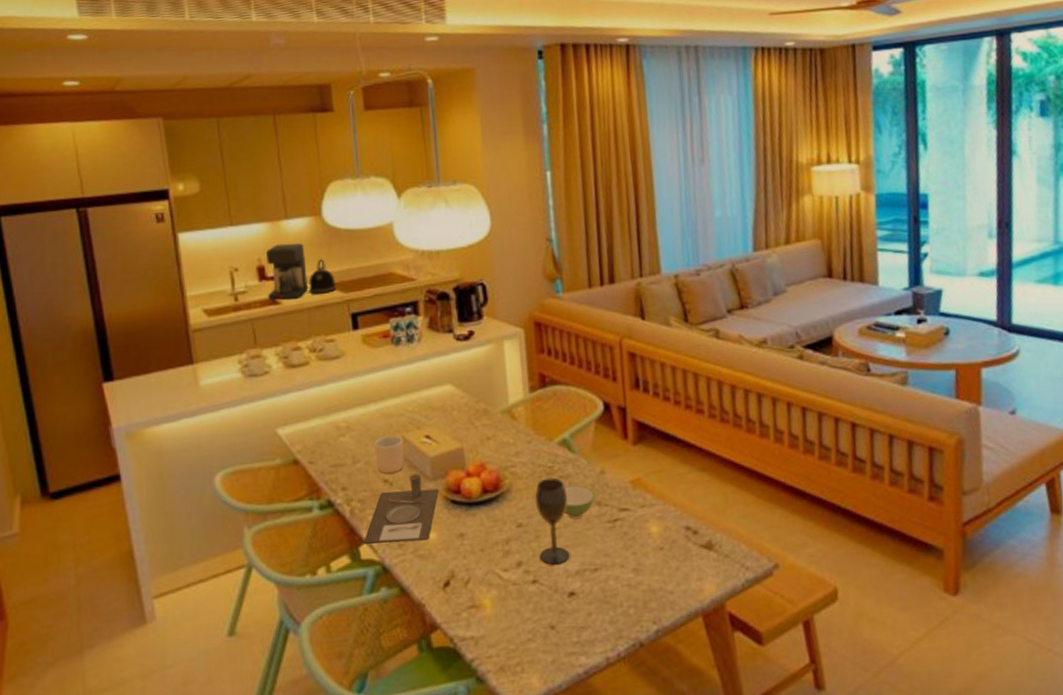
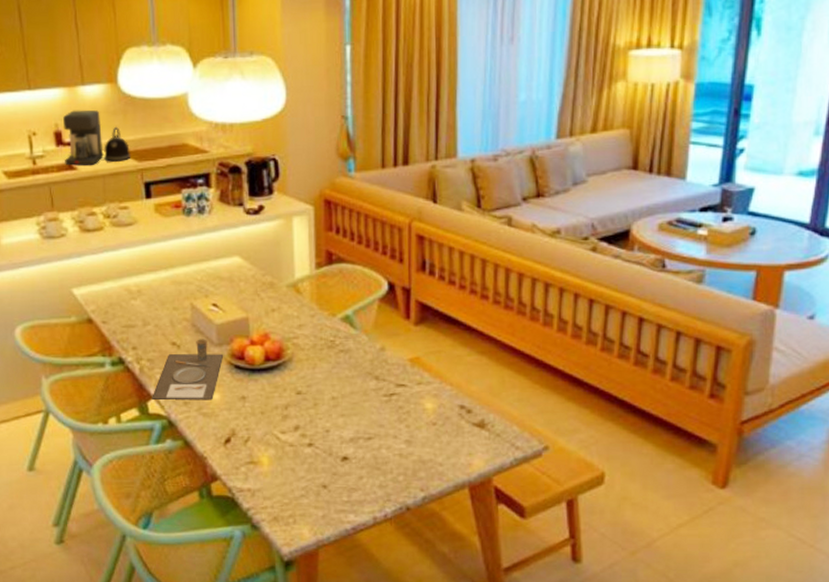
mug: present [374,435,405,474] -> none [164,301,192,337]
wine glass: present [534,477,570,565] -> none [315,351,347,431]
bowl: present [564,485,596,520] -> none [343,359,374,391]

